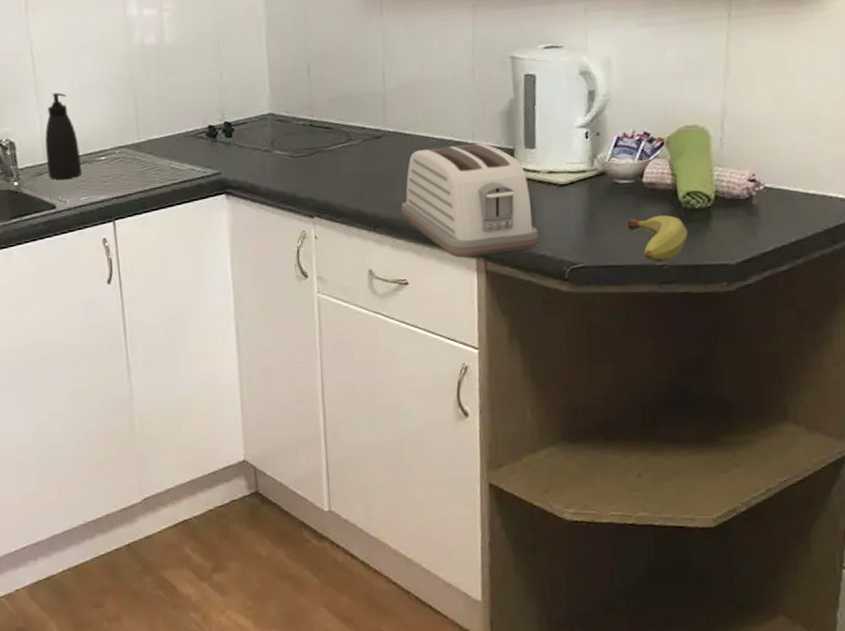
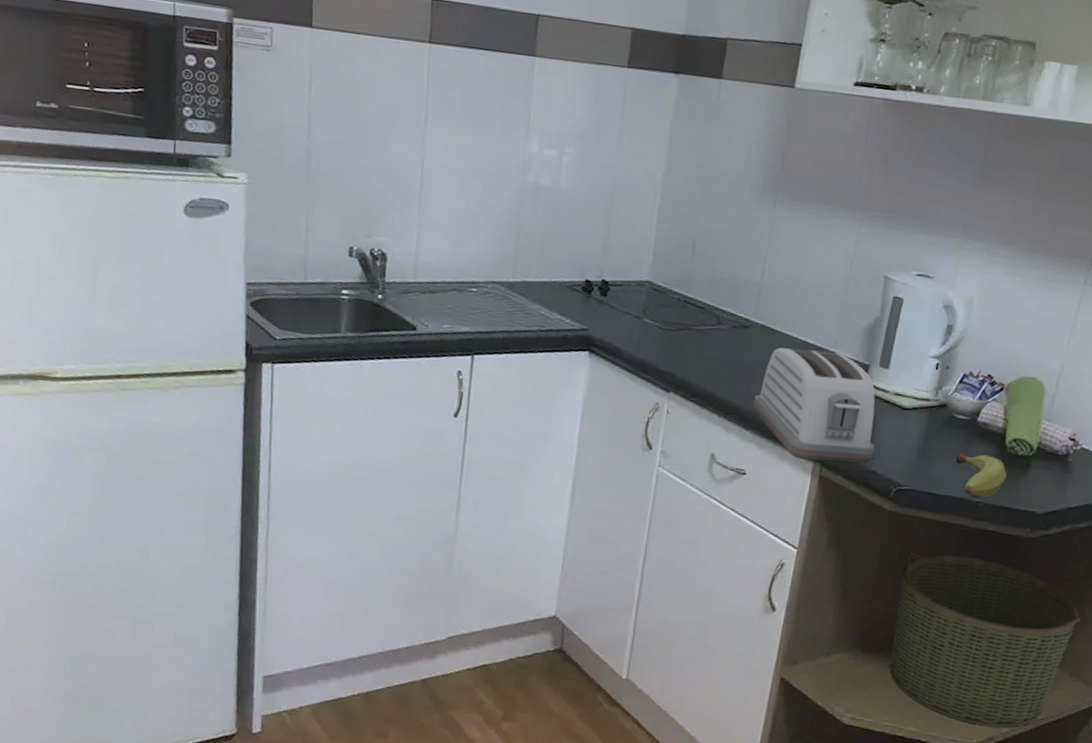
soap dispenser: present [45,92,82,180] -> none [415,212,453,304]
basket: none [595,323,806,499] -> present [889,552,1081,728]

